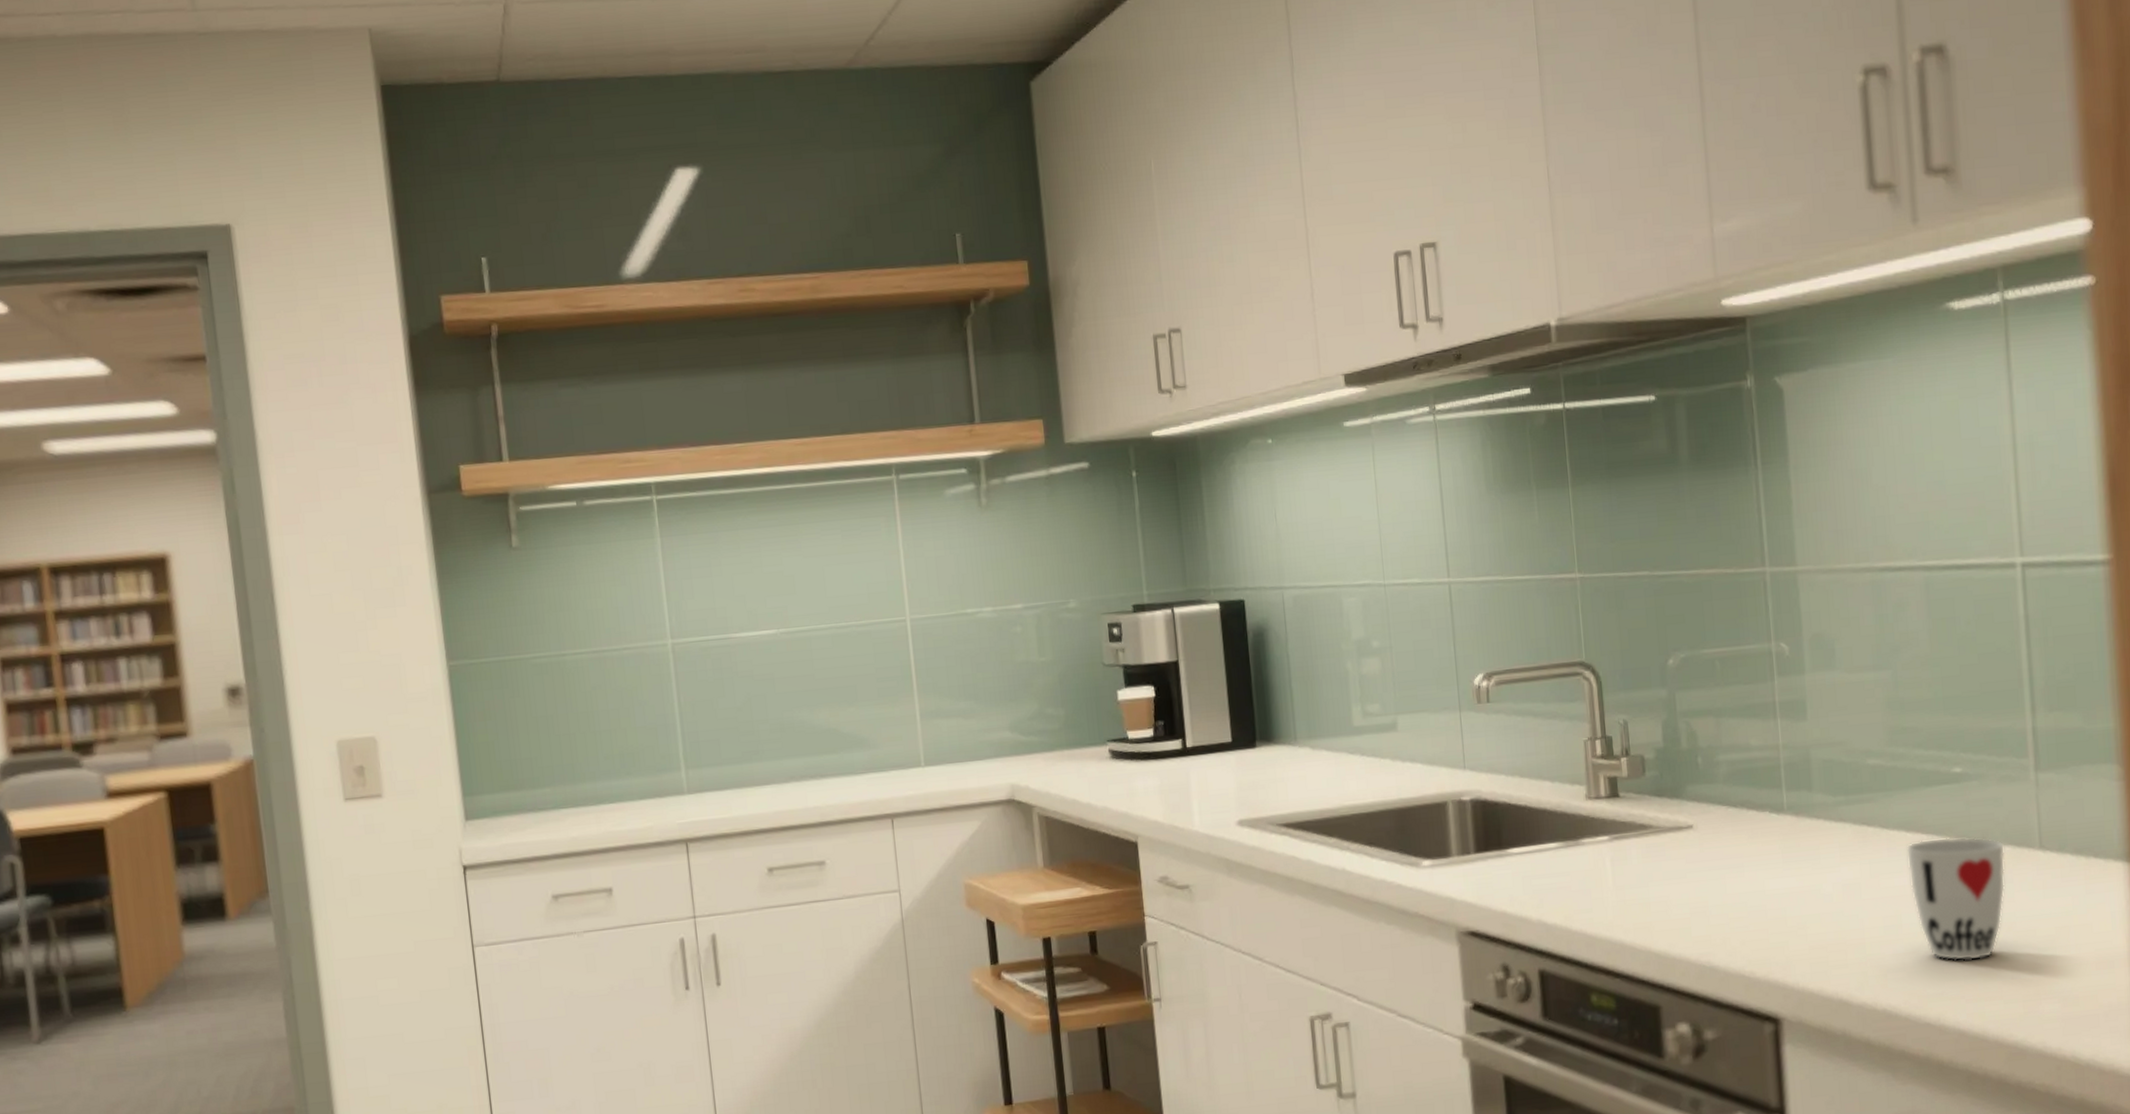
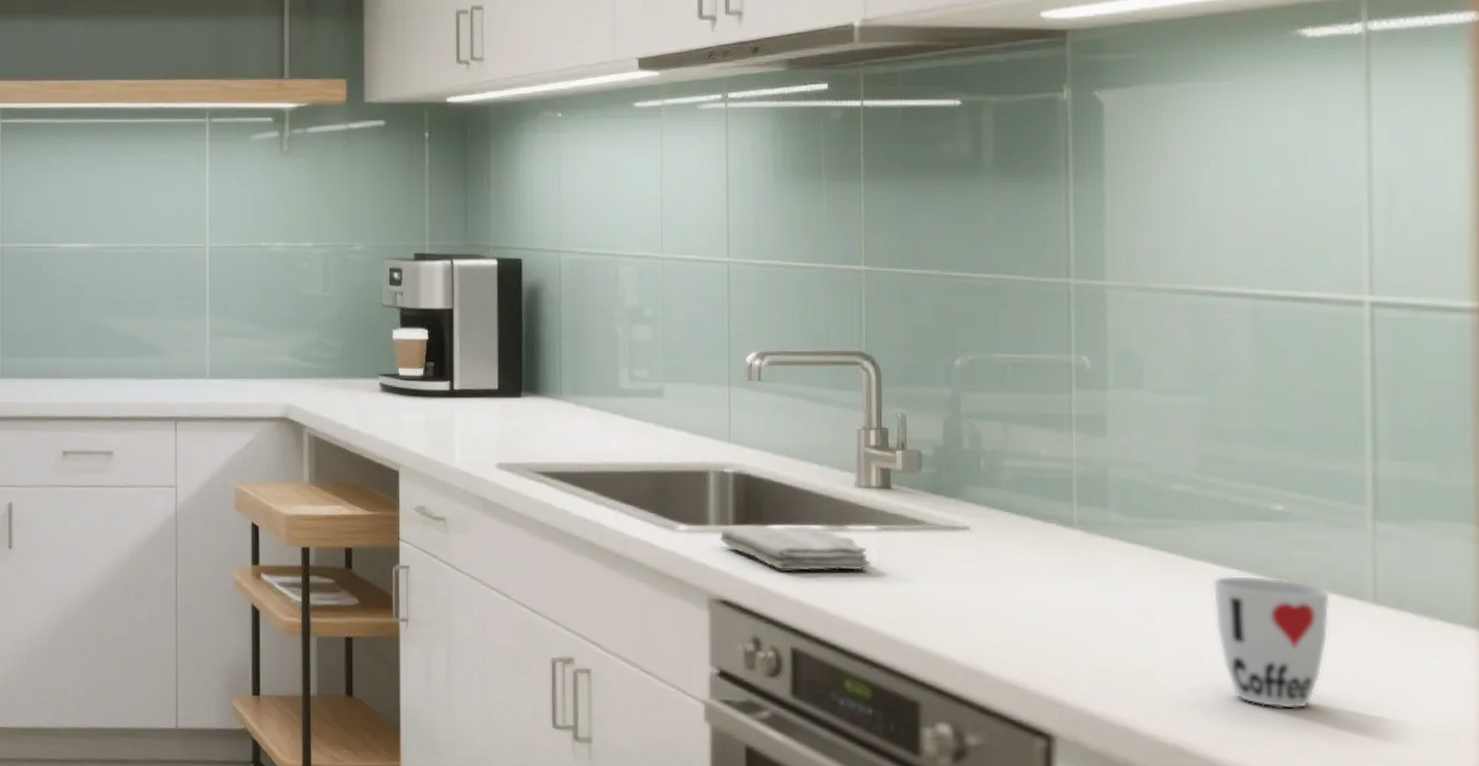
washcloth: none [1462,844,1606,894] -> present [719,525,870,571]

